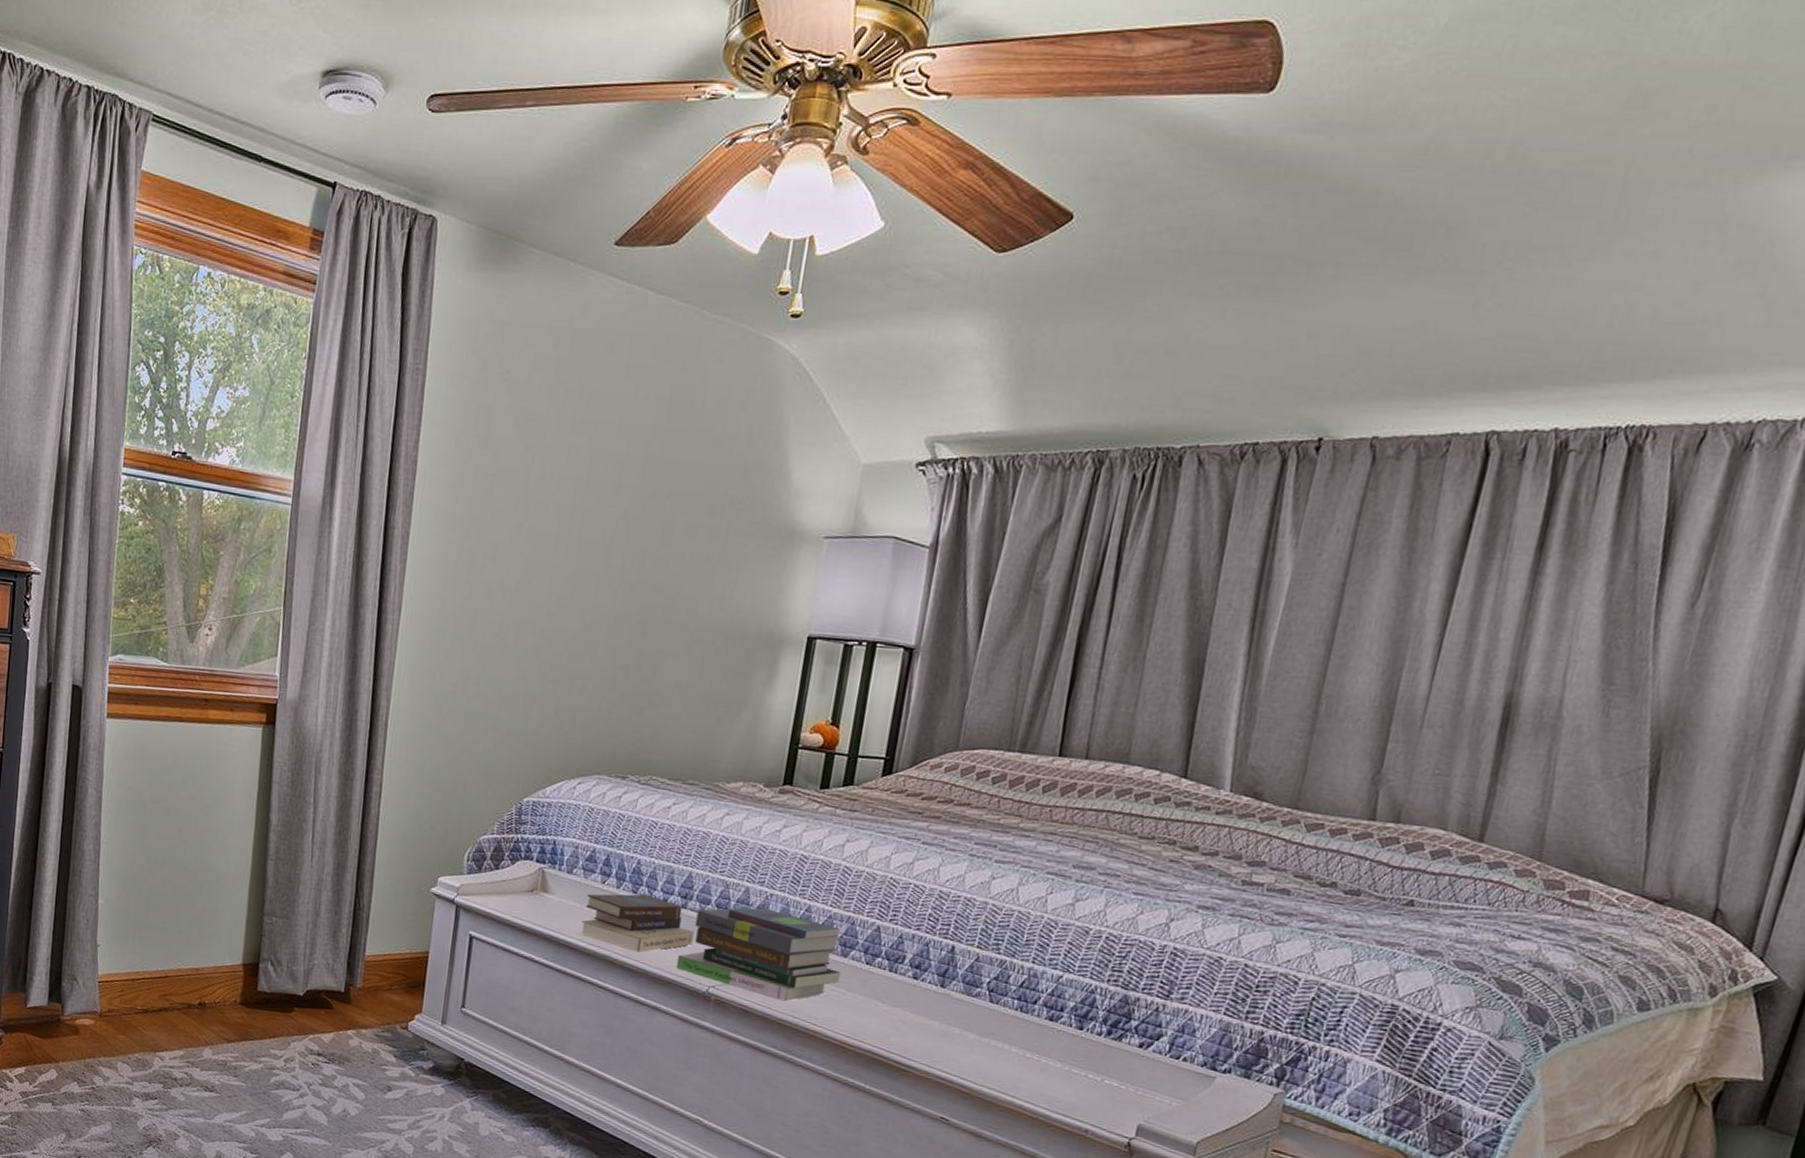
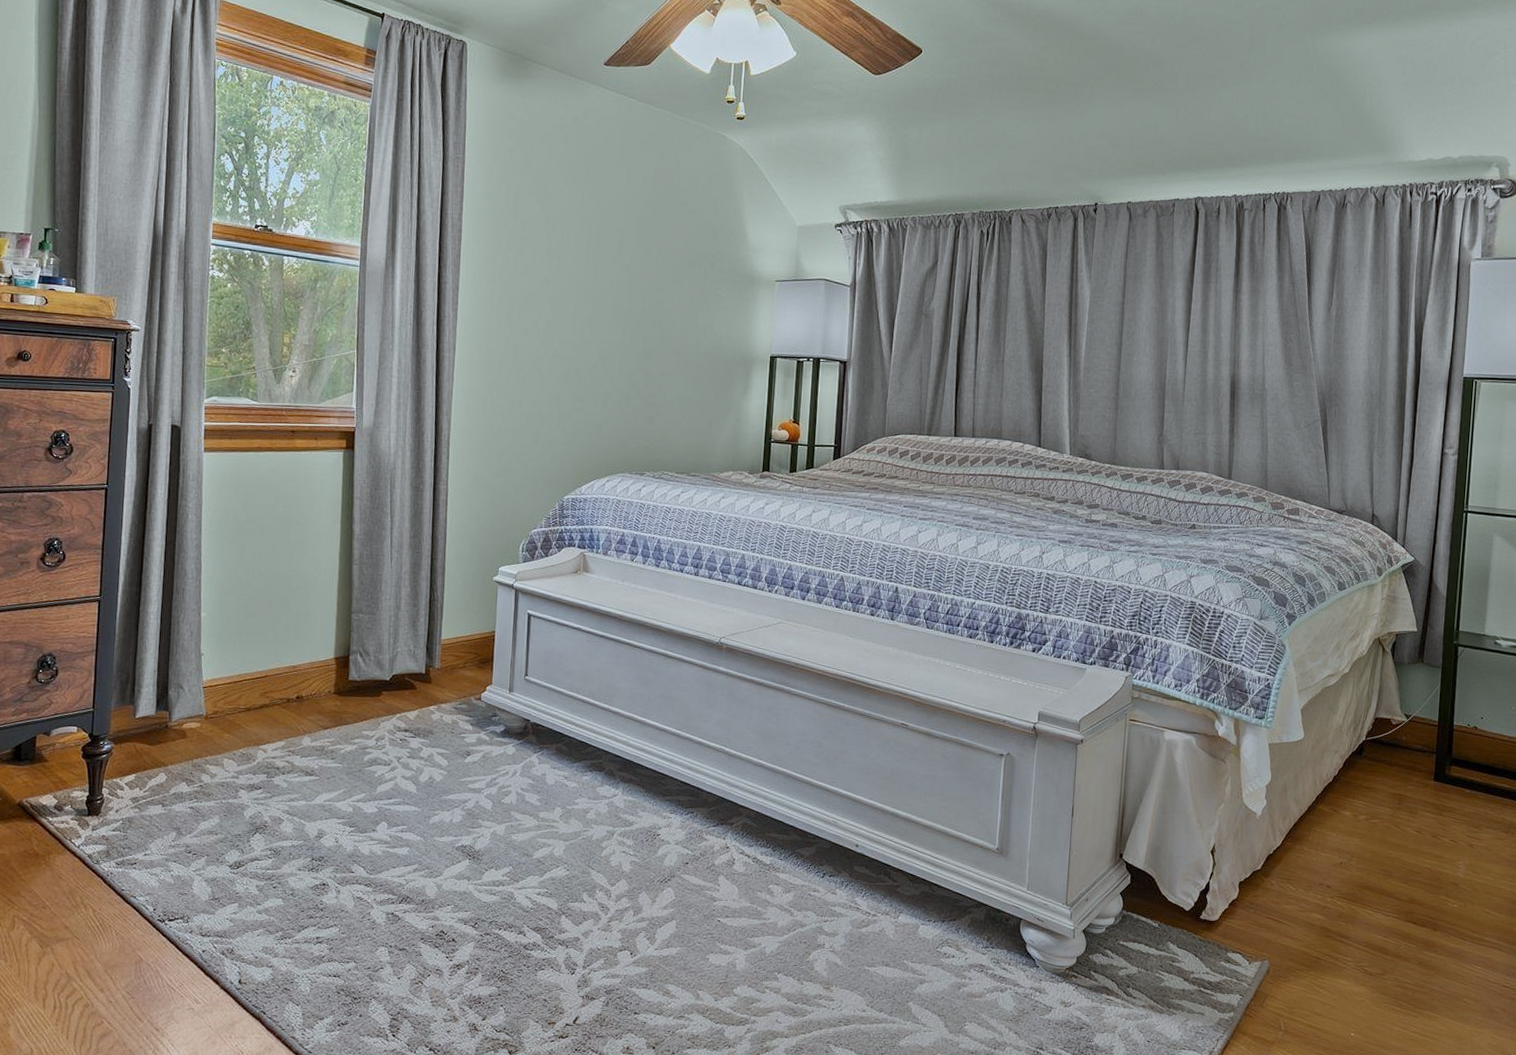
books: present [579,893,694,953] -> none [617,567,706,615]
books: present [675,907,841,1002] -> none [694,569,818,644]

